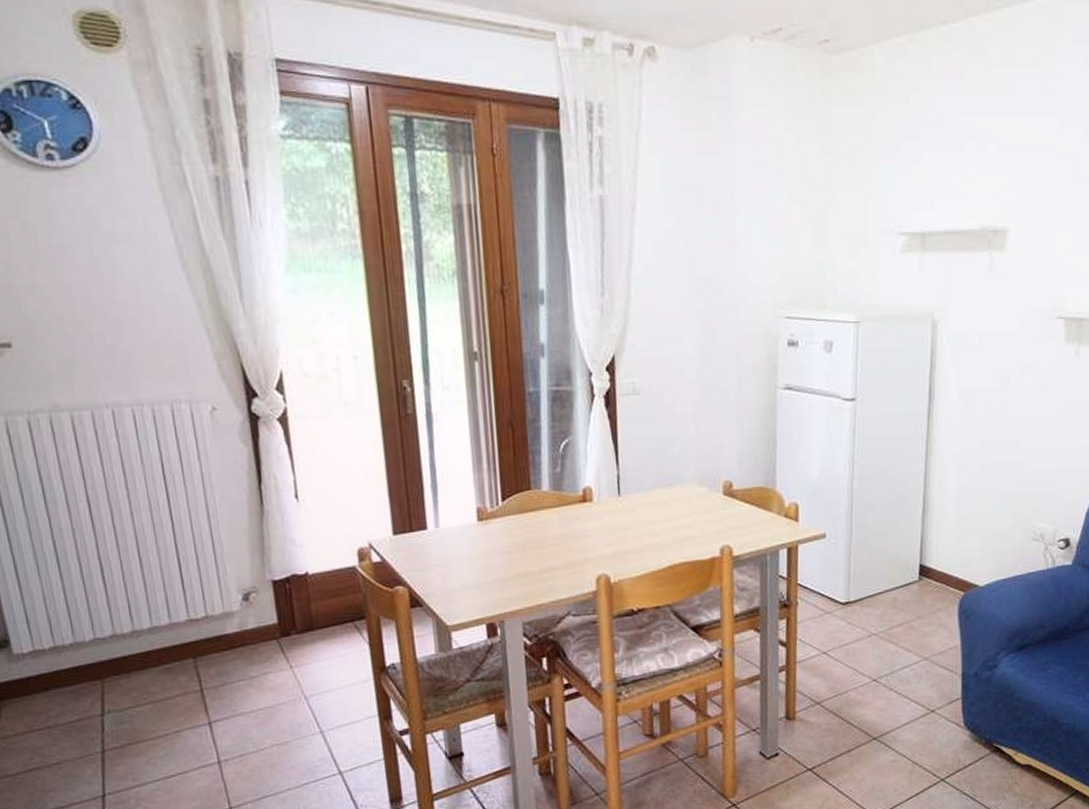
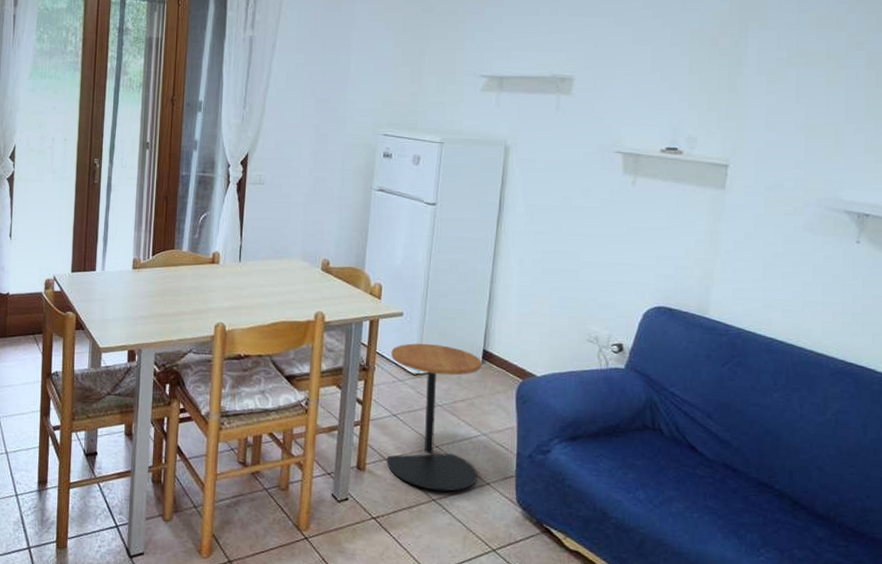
side table: none [815,565,922,729] -> present [386,343,482,492]

